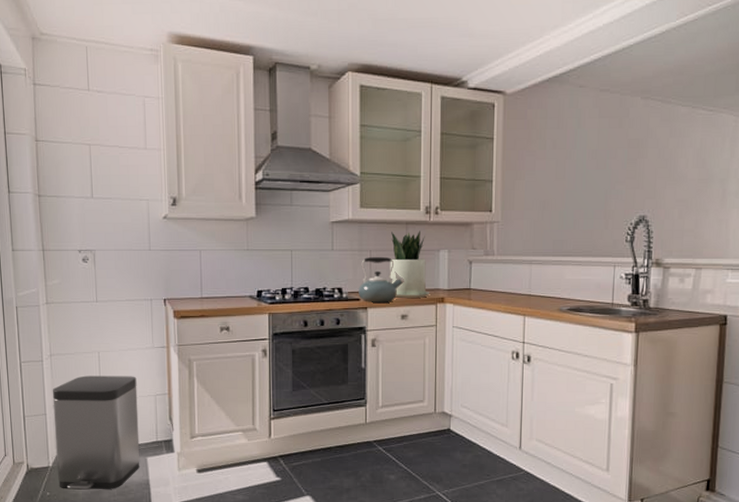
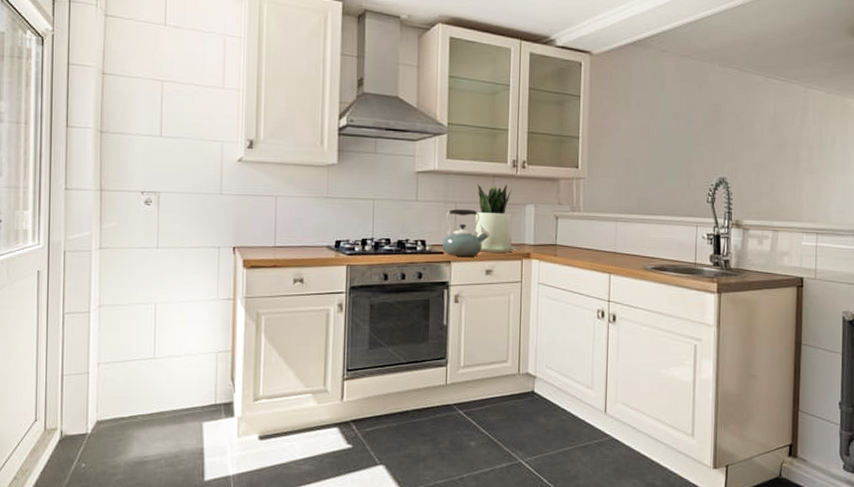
pedal bin: present [52,375,140,489] -> none [97,329,197,459]

